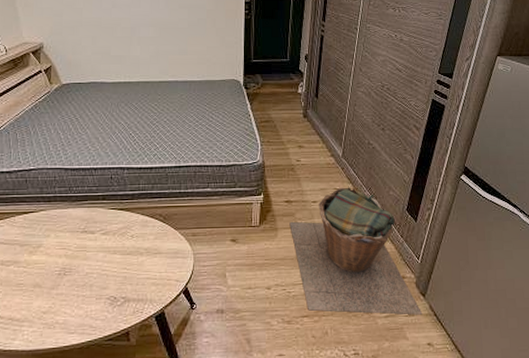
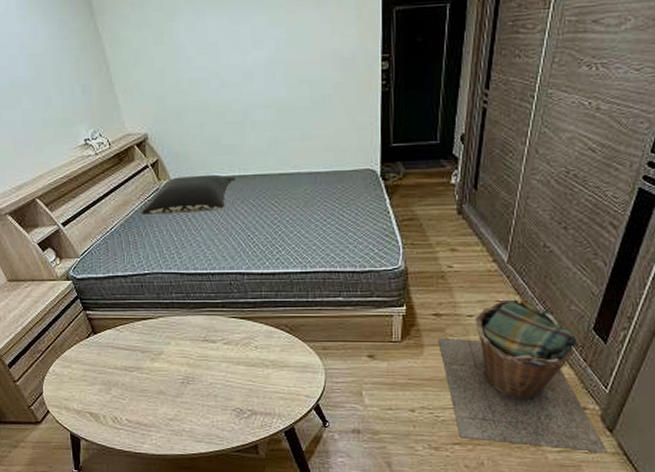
pillow: none [31,80,121,115] -> present [141,174,236,215]

